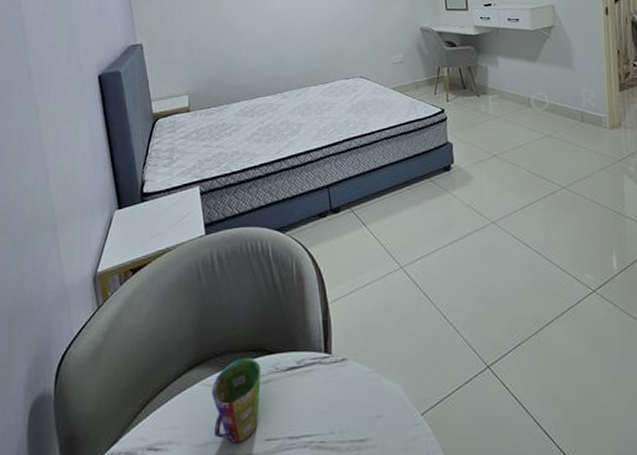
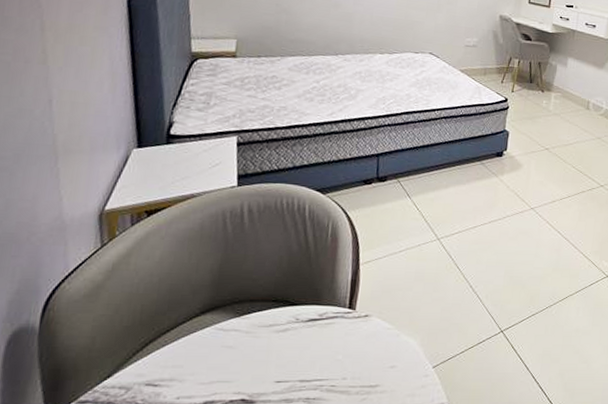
cup: present [211,358,262,444] -> none [222,307,281,384]

